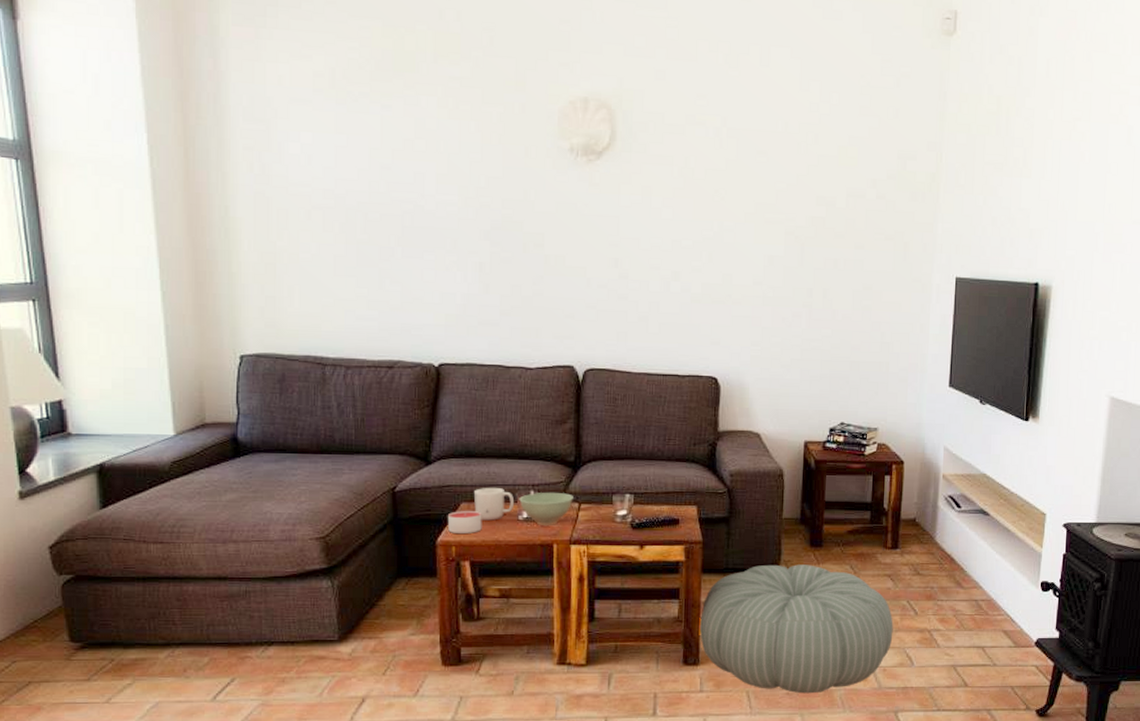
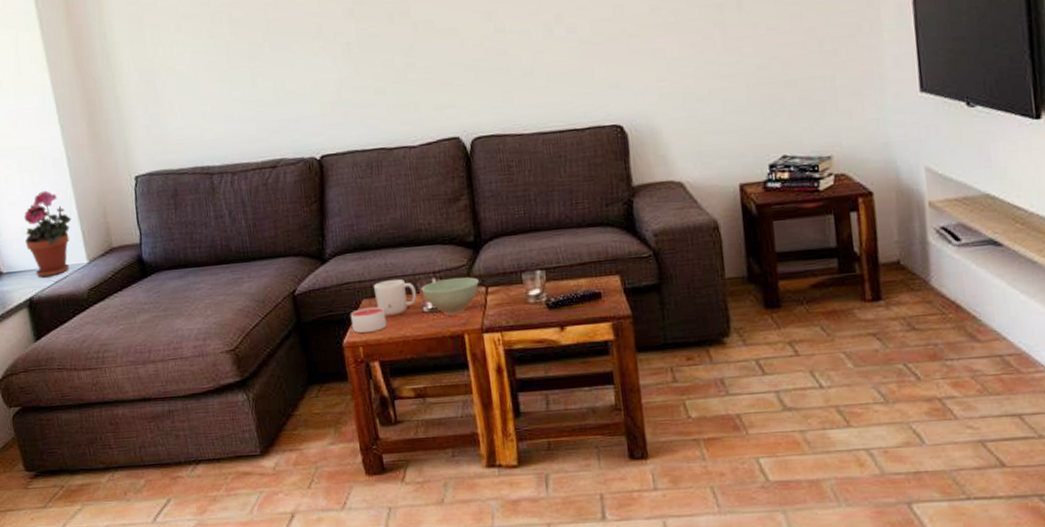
potted plant: none [102,355,162,445] -> present [24,190,72,278]
pouf: present [700,564,894,694] -> none [642,330,891,487]

